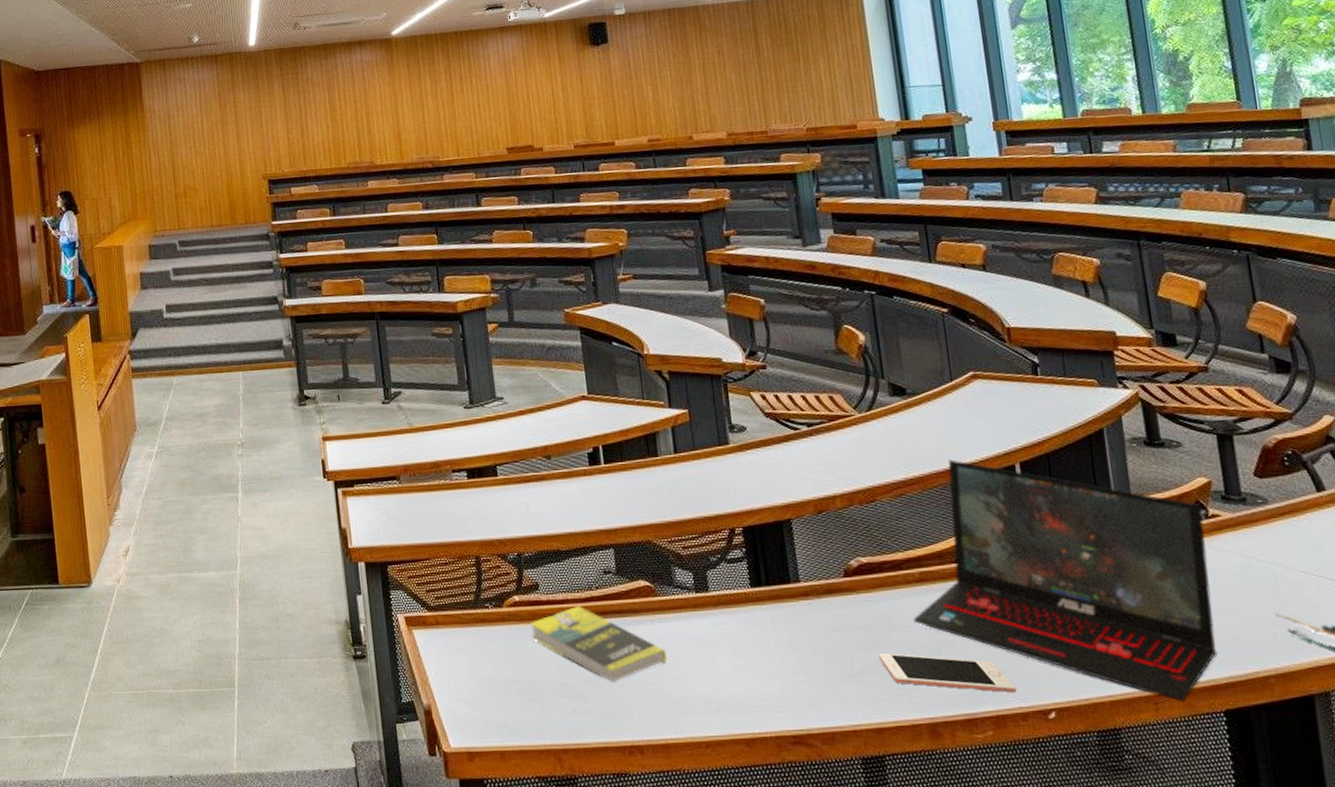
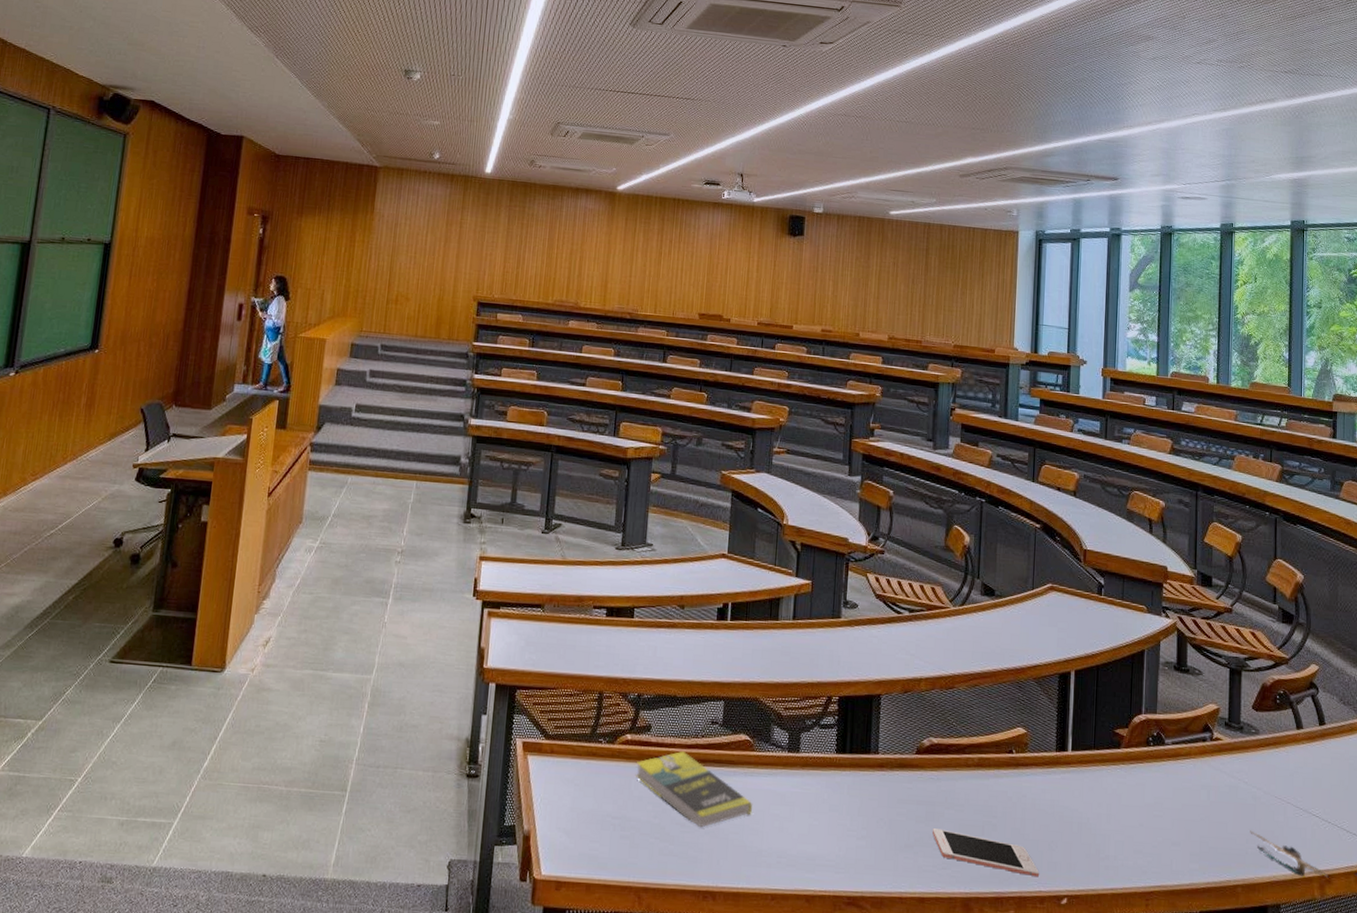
laptop: present [913,459,1217,702] -> none [967,659,1209,901]

